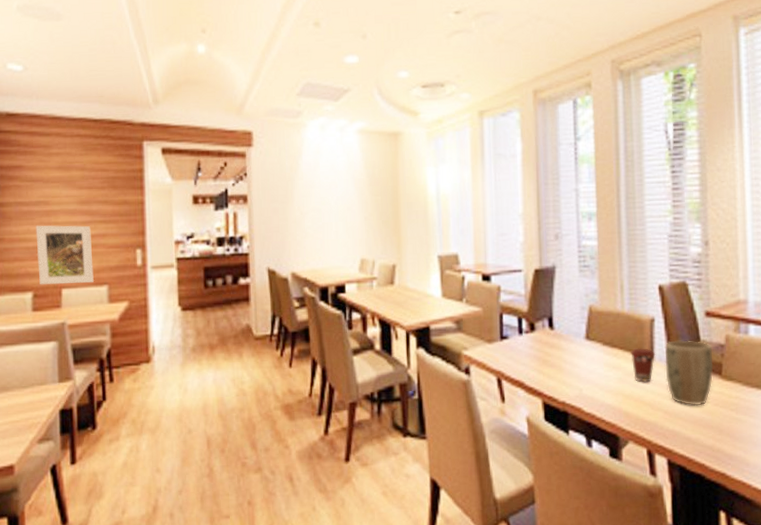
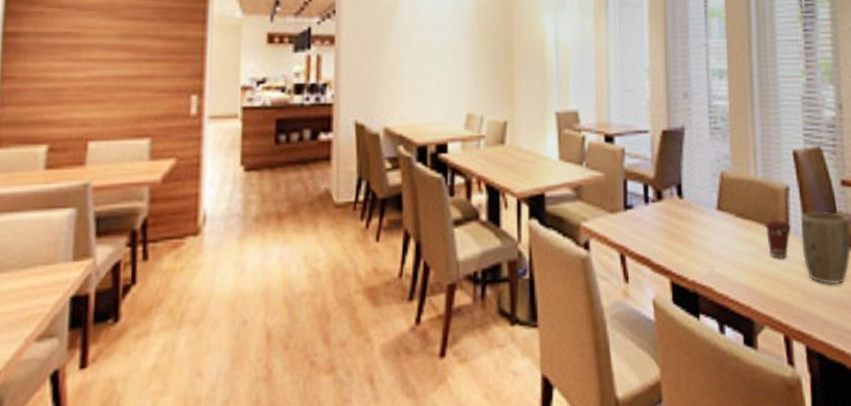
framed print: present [36,225,94,285] -> none [58,61,134,136]

